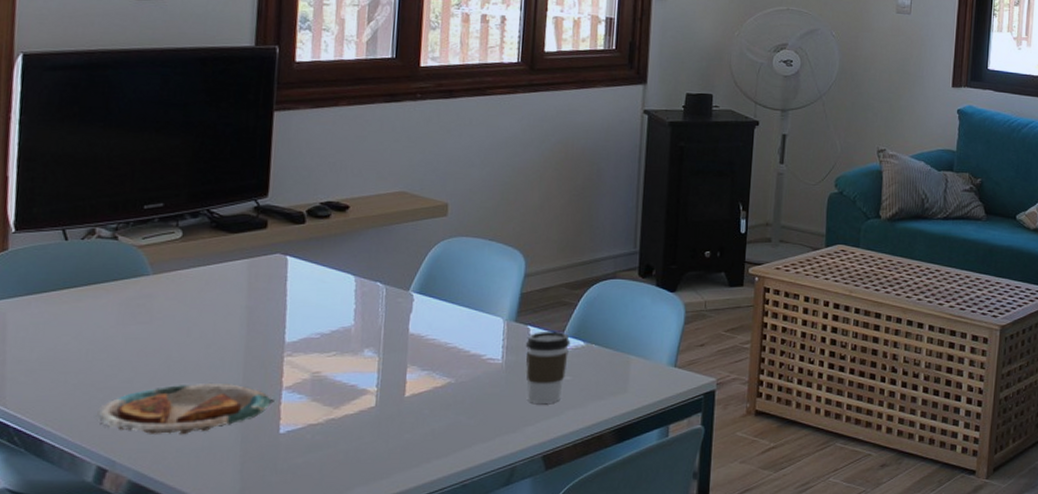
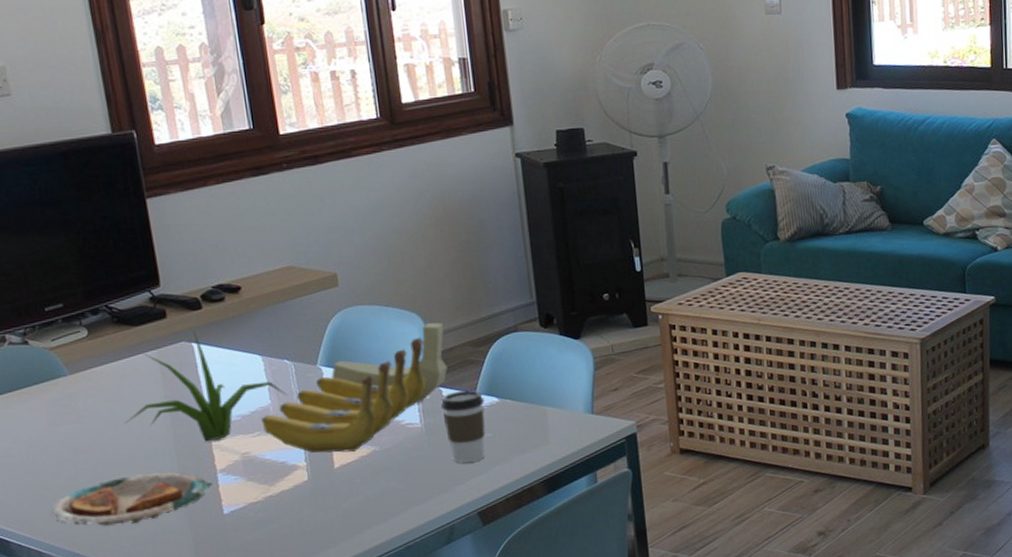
plant: none [198,243,373,357] -> present [125,330,287,442]
banana: none [340,260,544,381] -> present [261,322,448,453]

